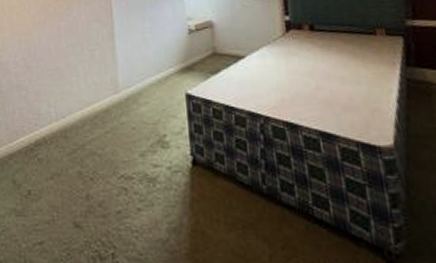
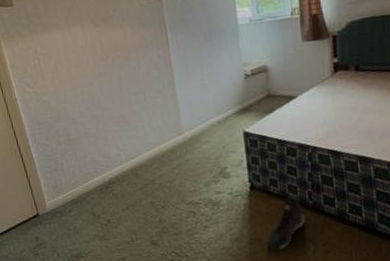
sneaker: none [210,181,258,251] -> present [266,199,305,251]

